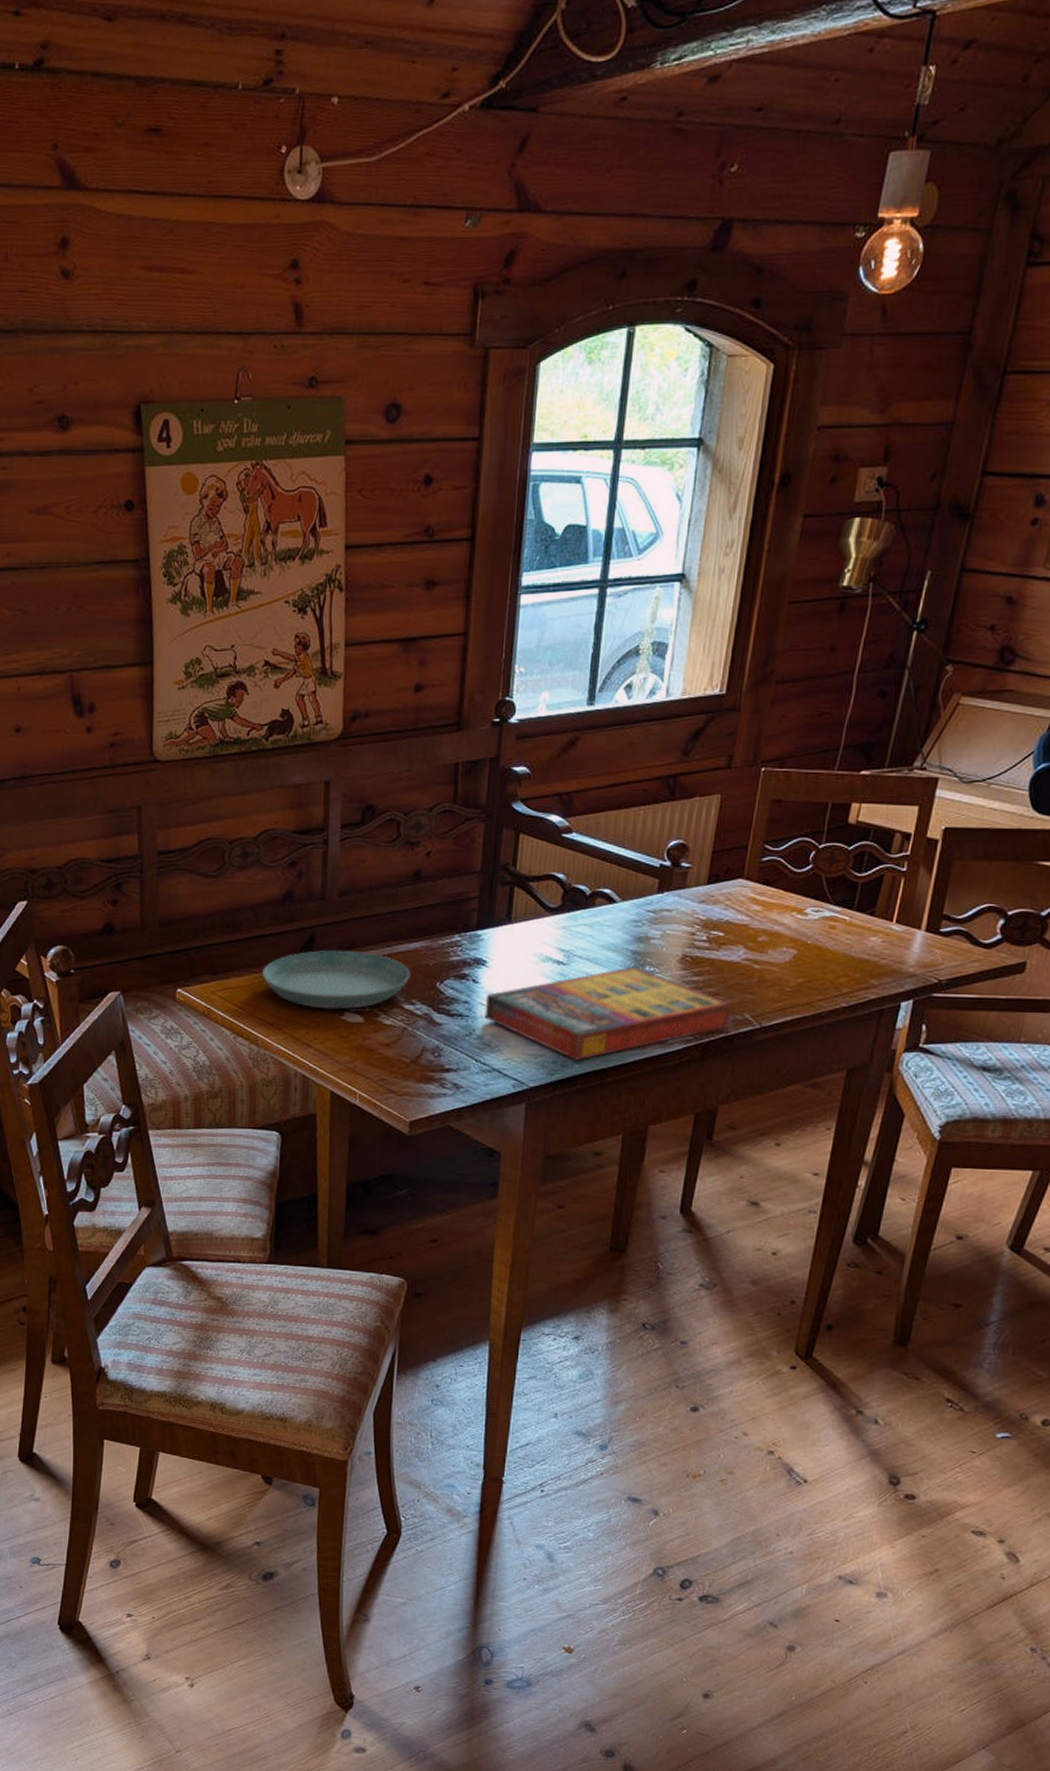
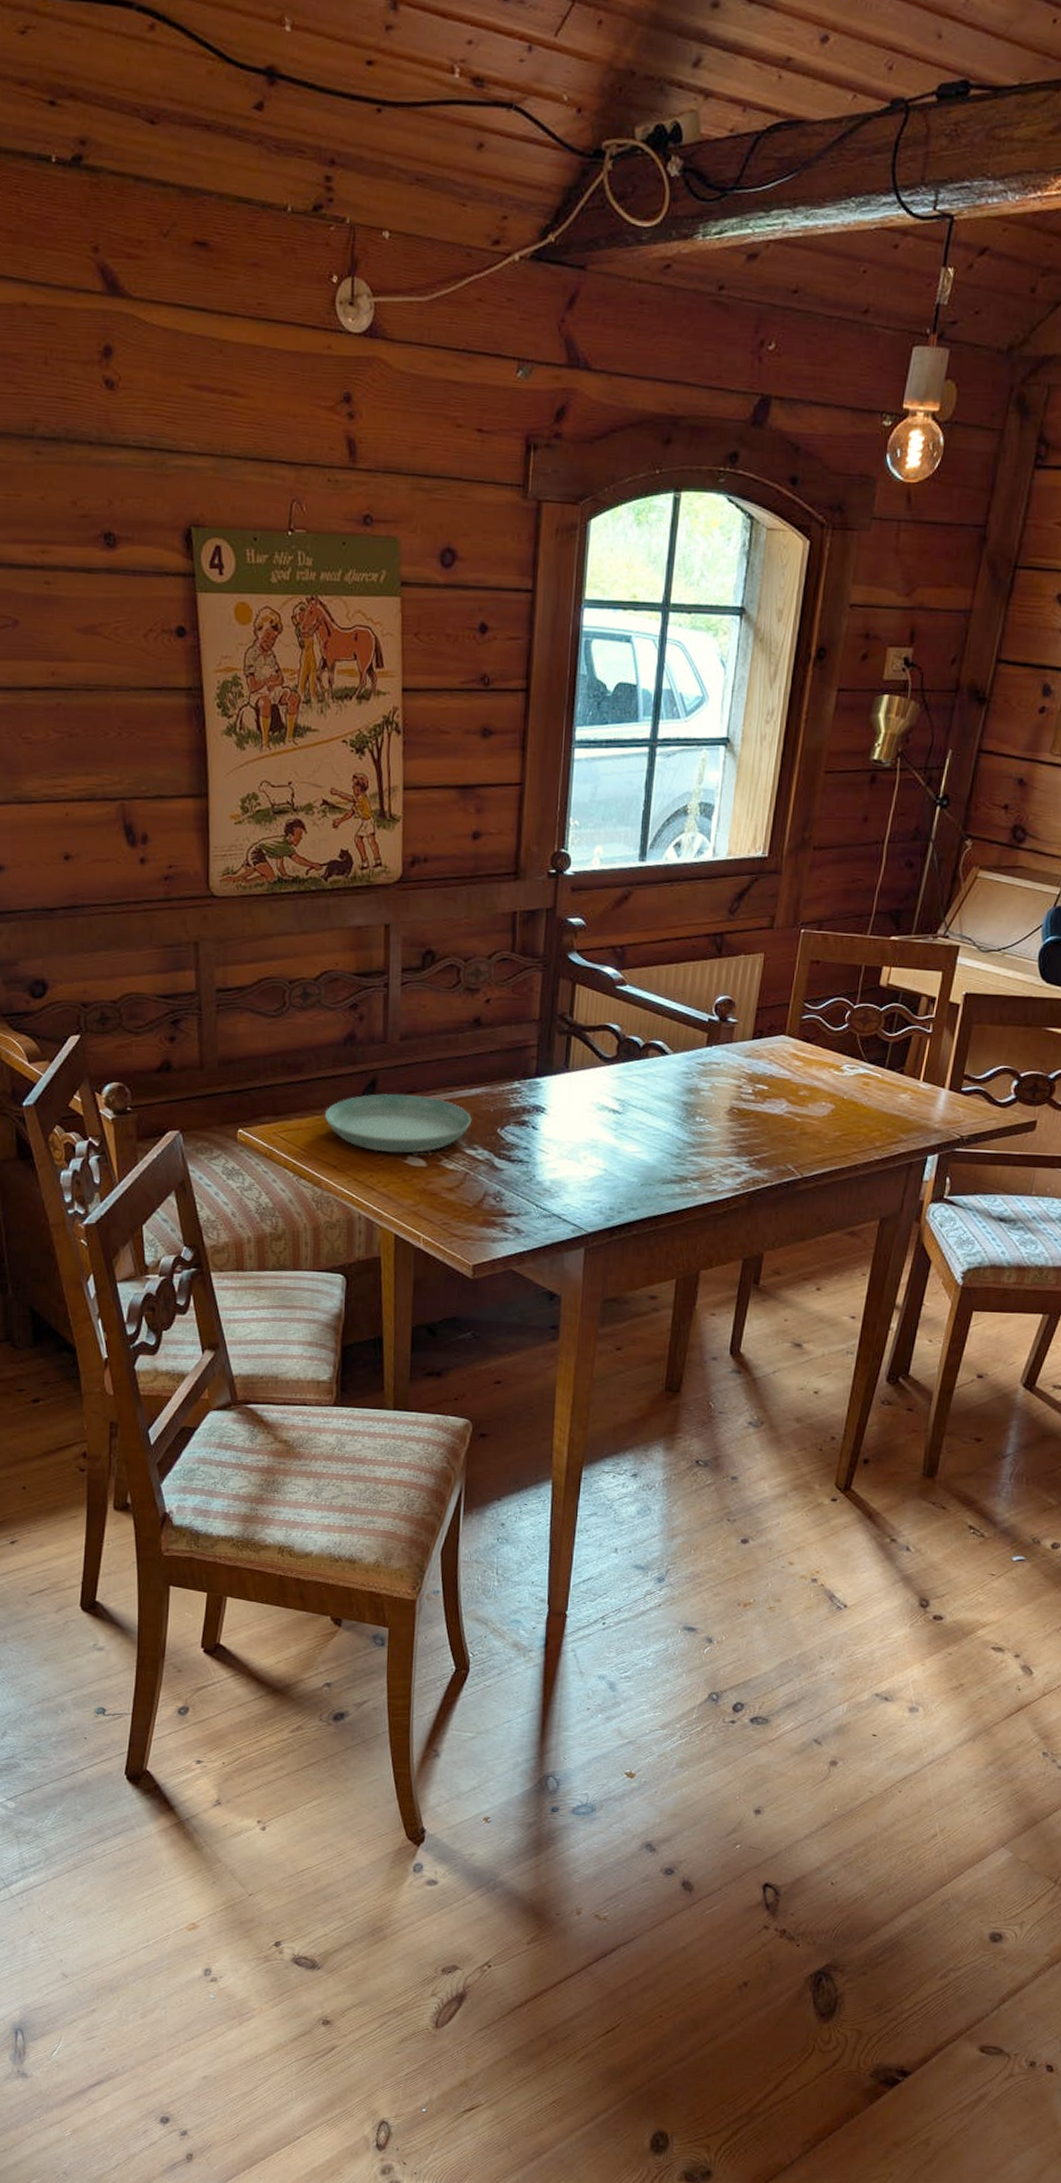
game compilation box: present [484,966,731,1062] -> none [544,1117,775,1208]

